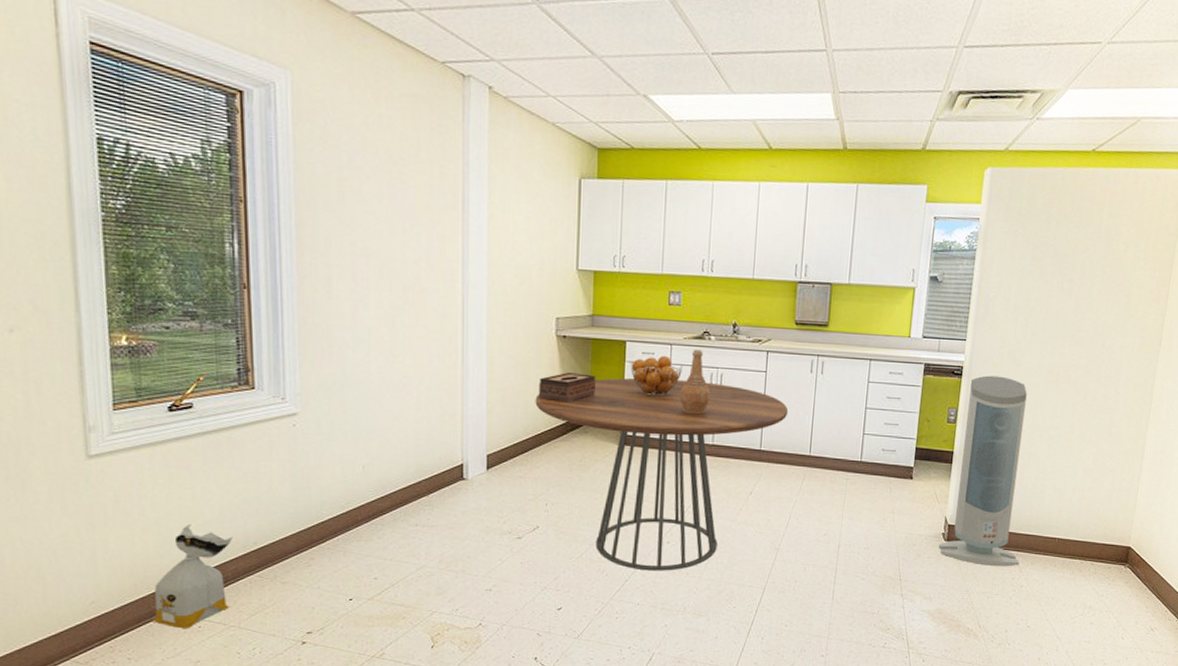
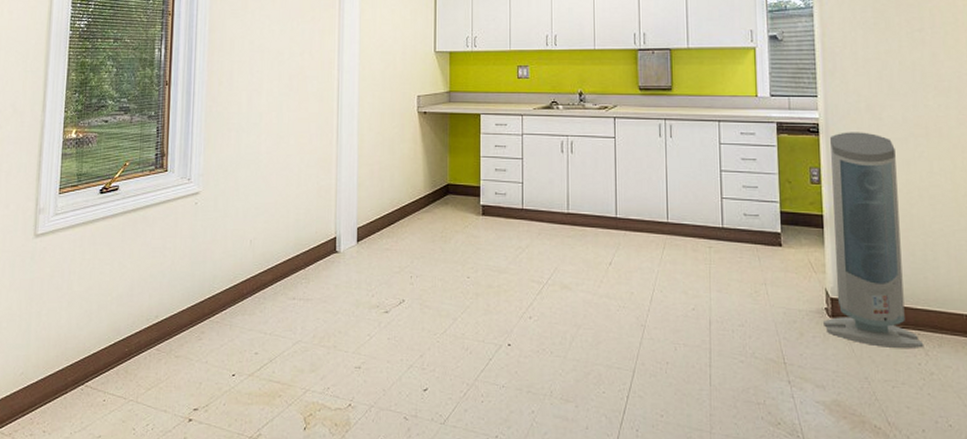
bag: present [152,524,233,629] -> none [66,298,139,402]
dining table: present [535,378,789,571] -> none [400,149,641,349]
tissue box: present [538,373,596,404] -> none [403,146,454,176]
fruit basket: present [630,355,684,397] -> none [484,125,535,166]
vase: present [679,349,710,415] -> none [532,119,562,183]

